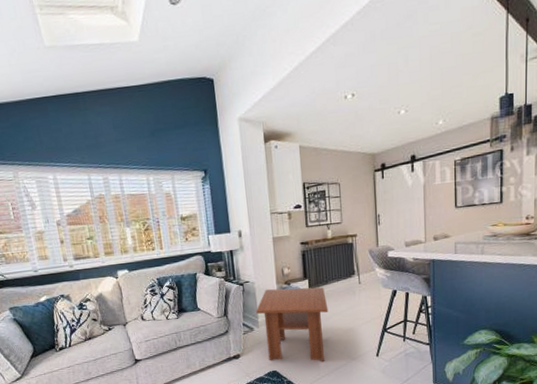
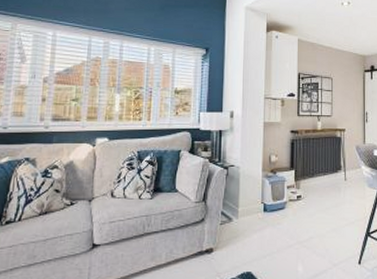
coffee table: present [256,287,329,363] -> none [238,175,312,266]

